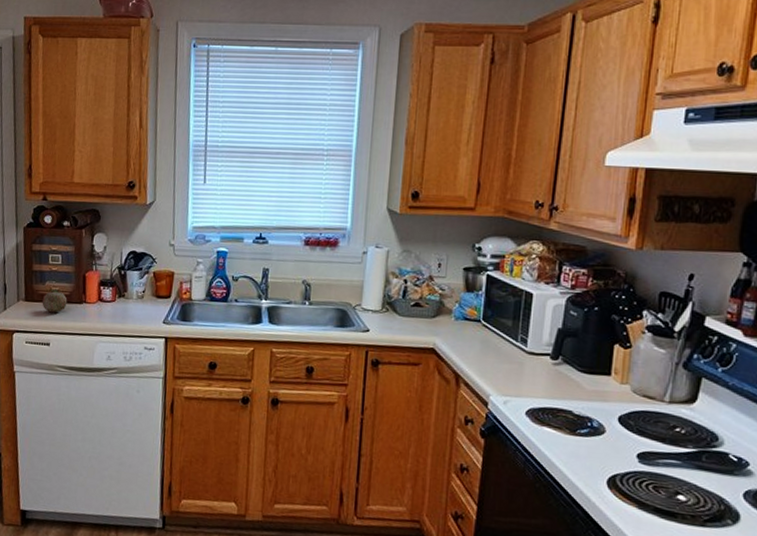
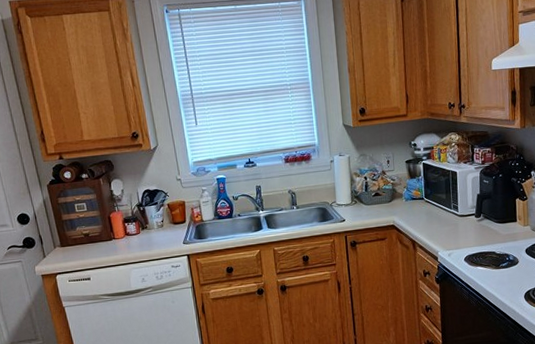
fruit: present [42,289,68,313] -> none [76,232,99,253]

